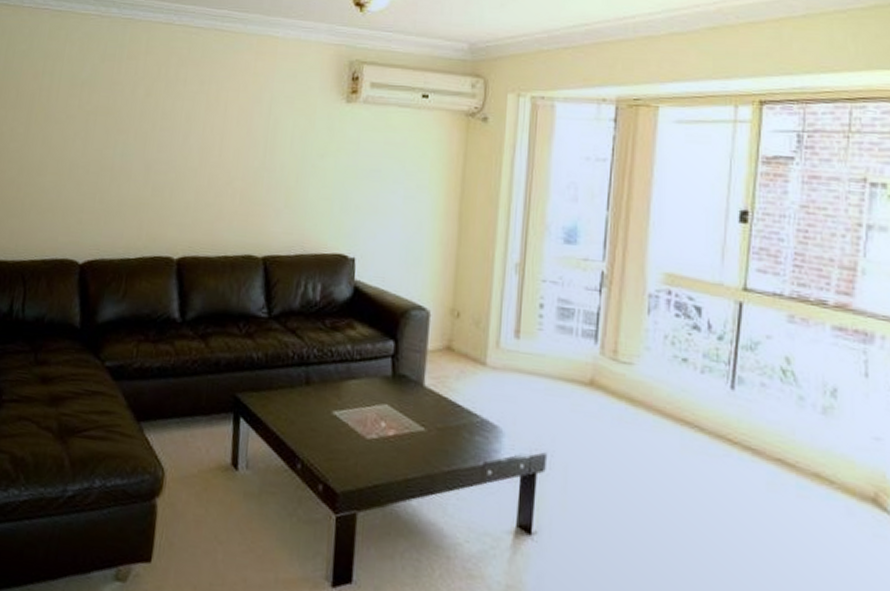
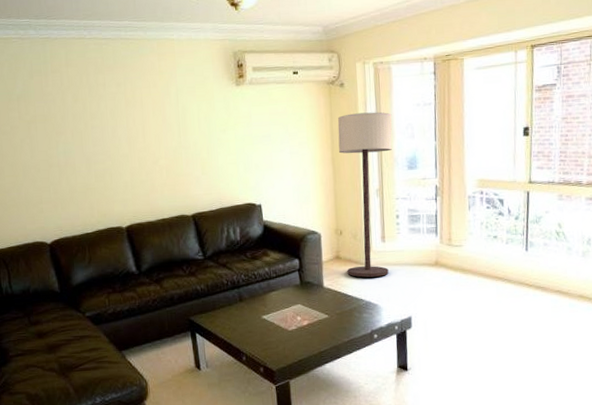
floor lamp: none [460,157,549,387] -> present [337,112,393,278]

